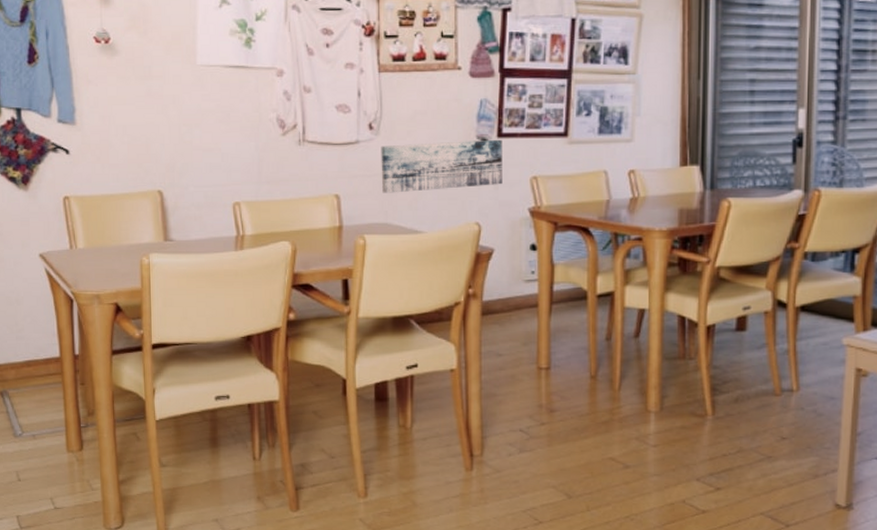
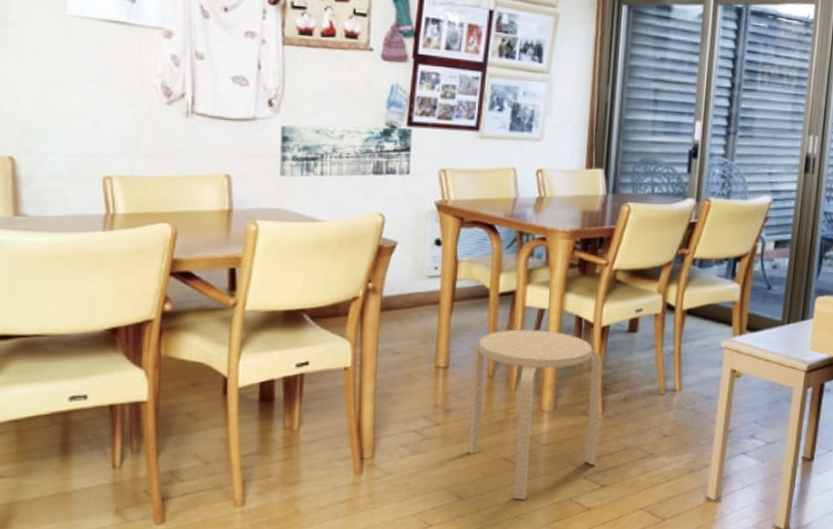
stool: none [574,330,710,501] -> present [468,329,603,500]

